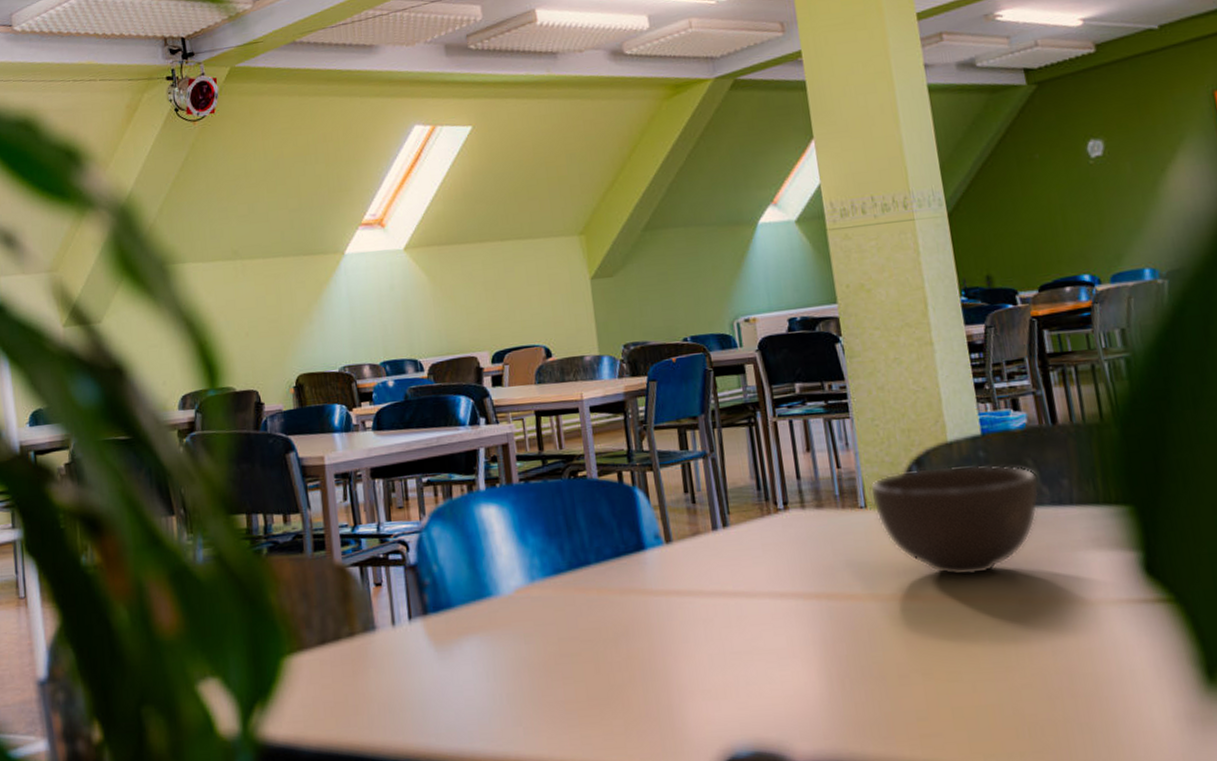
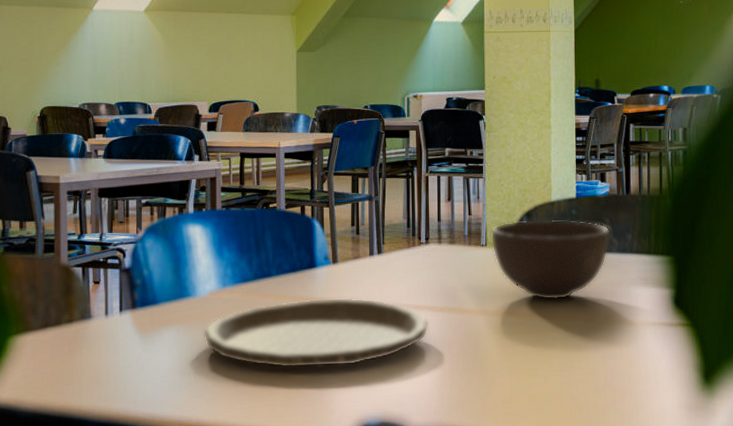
plate: none [512,586,803,684] -> present [203,297,429,368]

